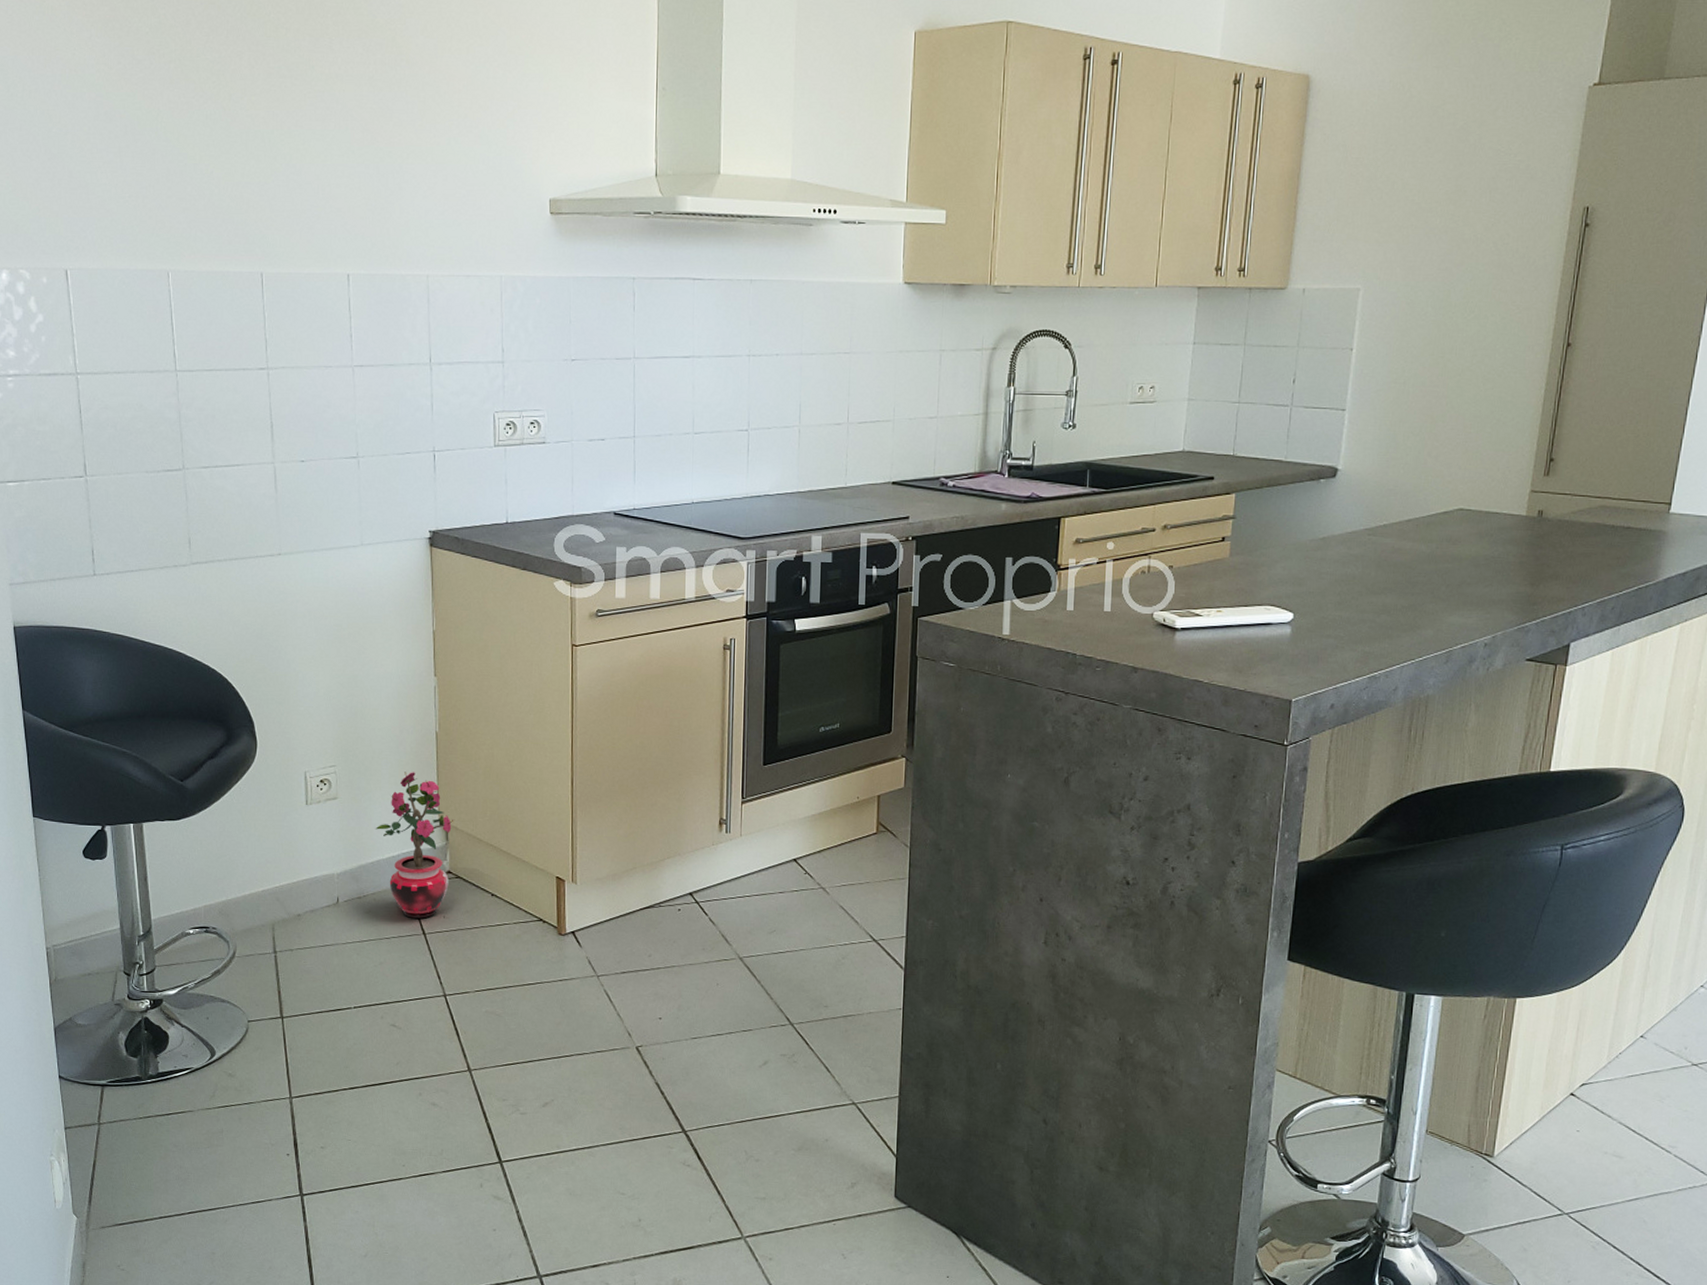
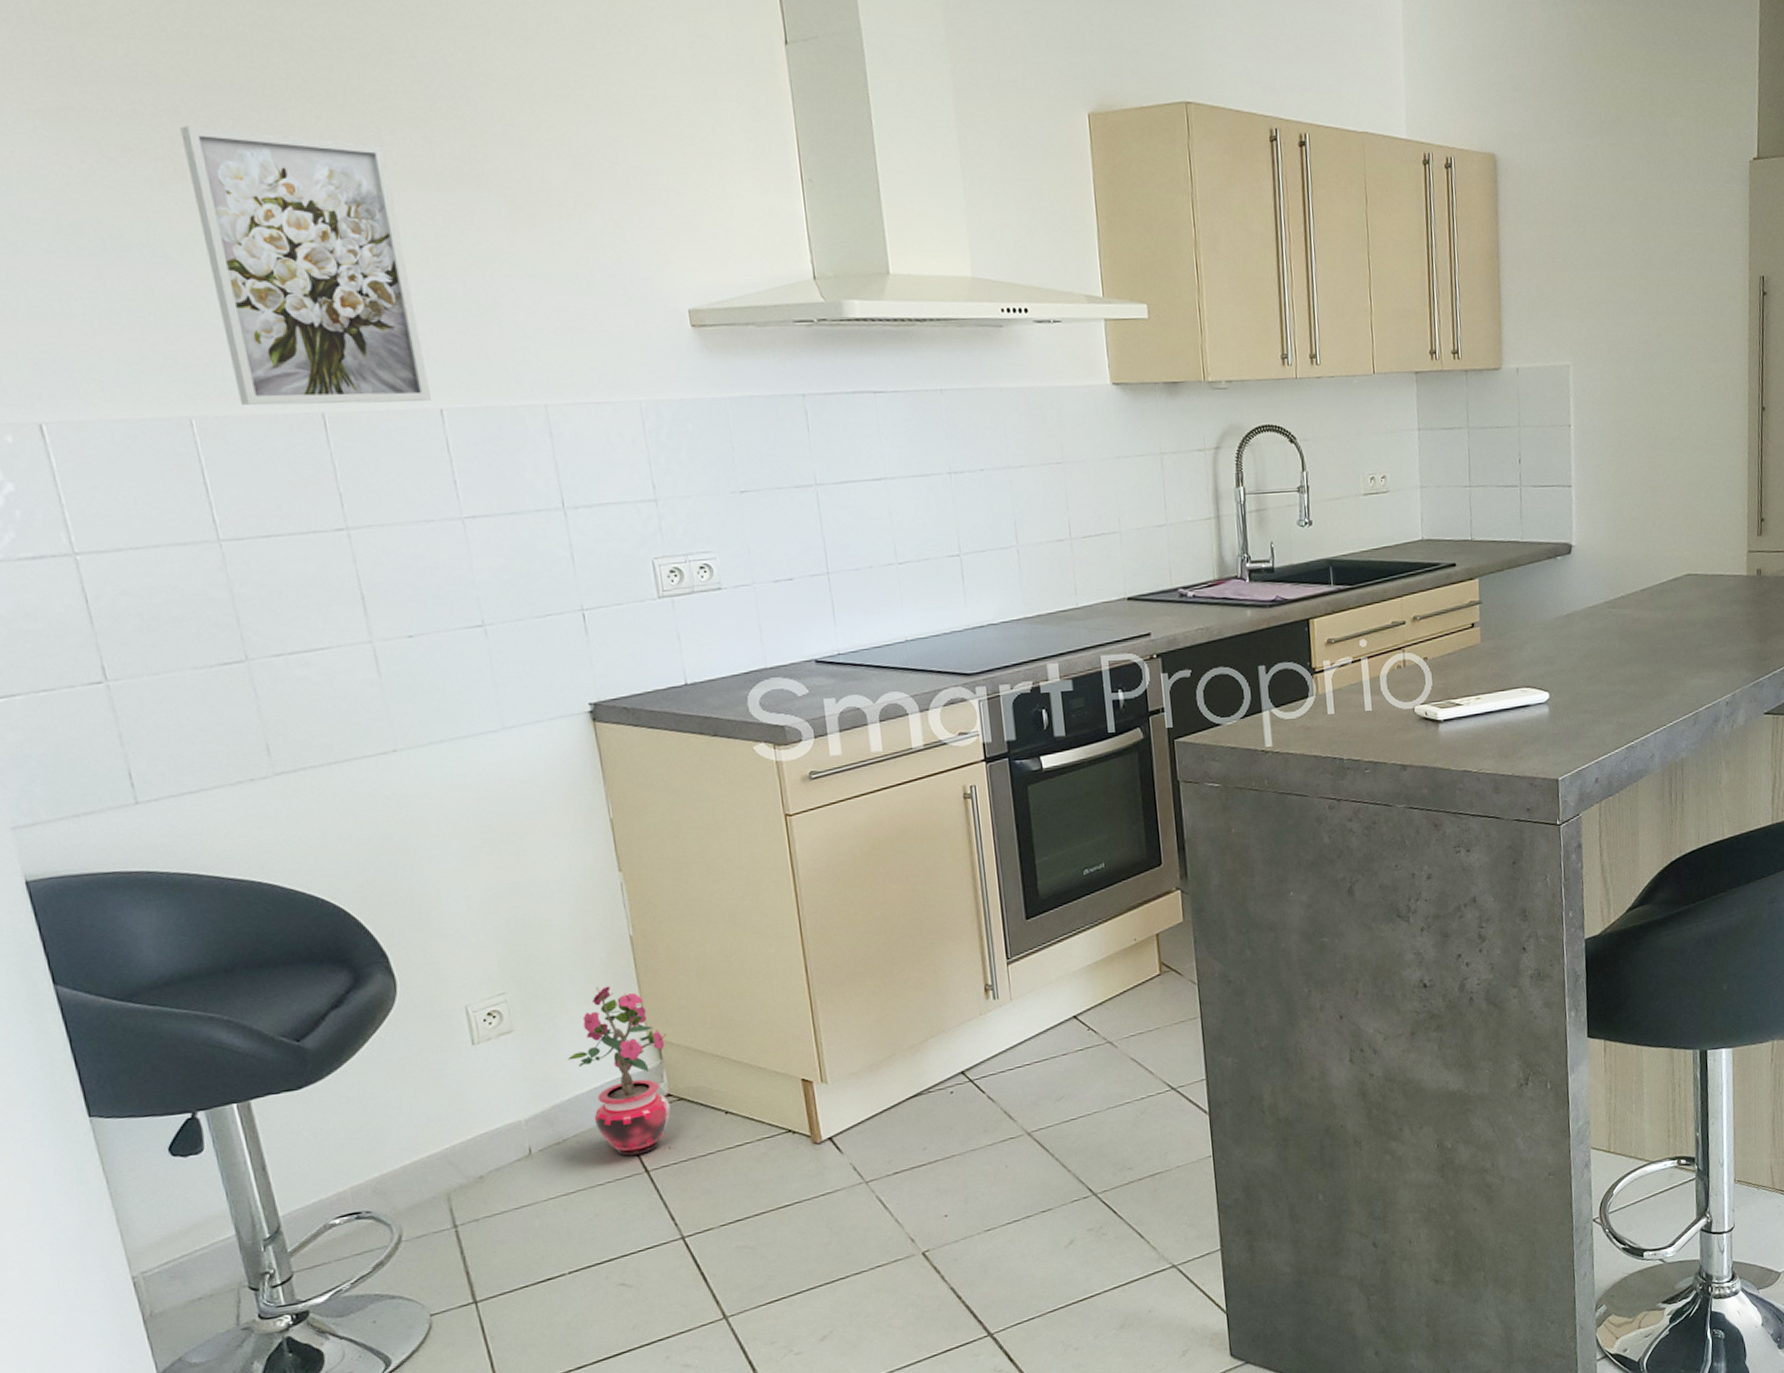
wall art: none [189,35,342,268] -> present [180,126,431,406]

